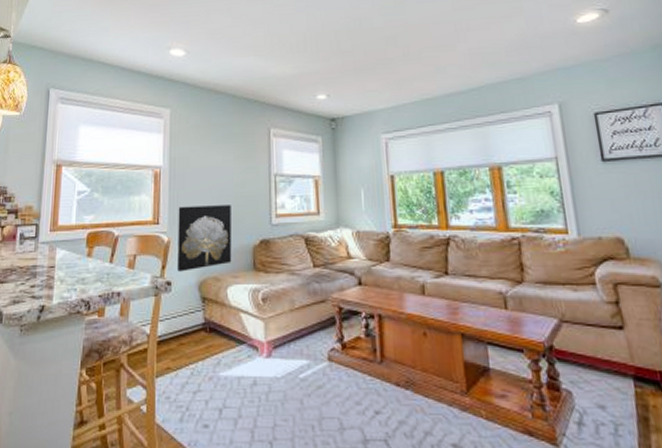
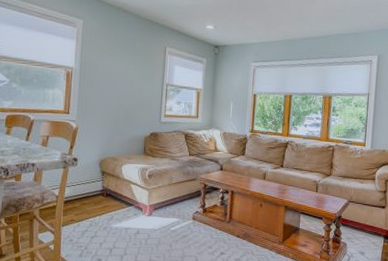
wall art: present [177,205,232,272] -> none [83,101,130,152]

